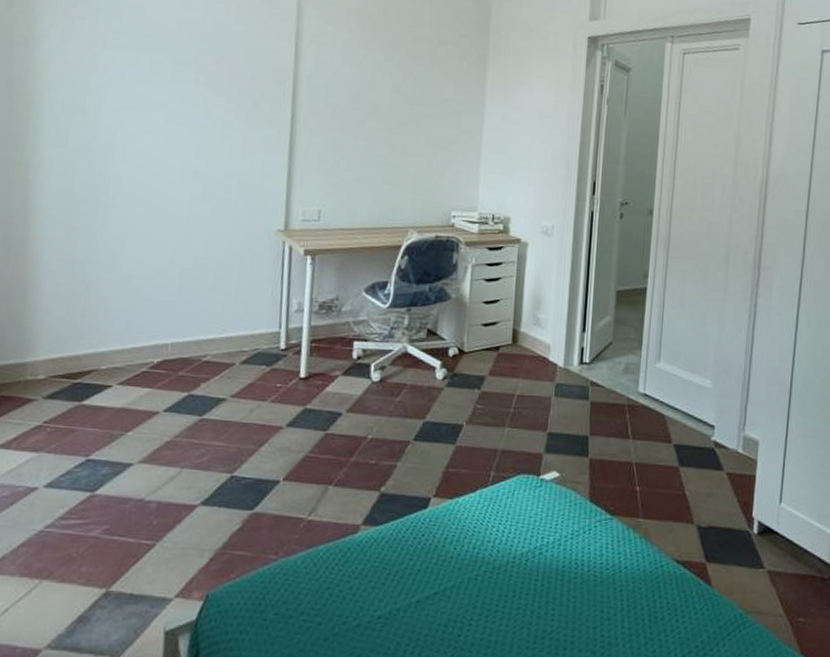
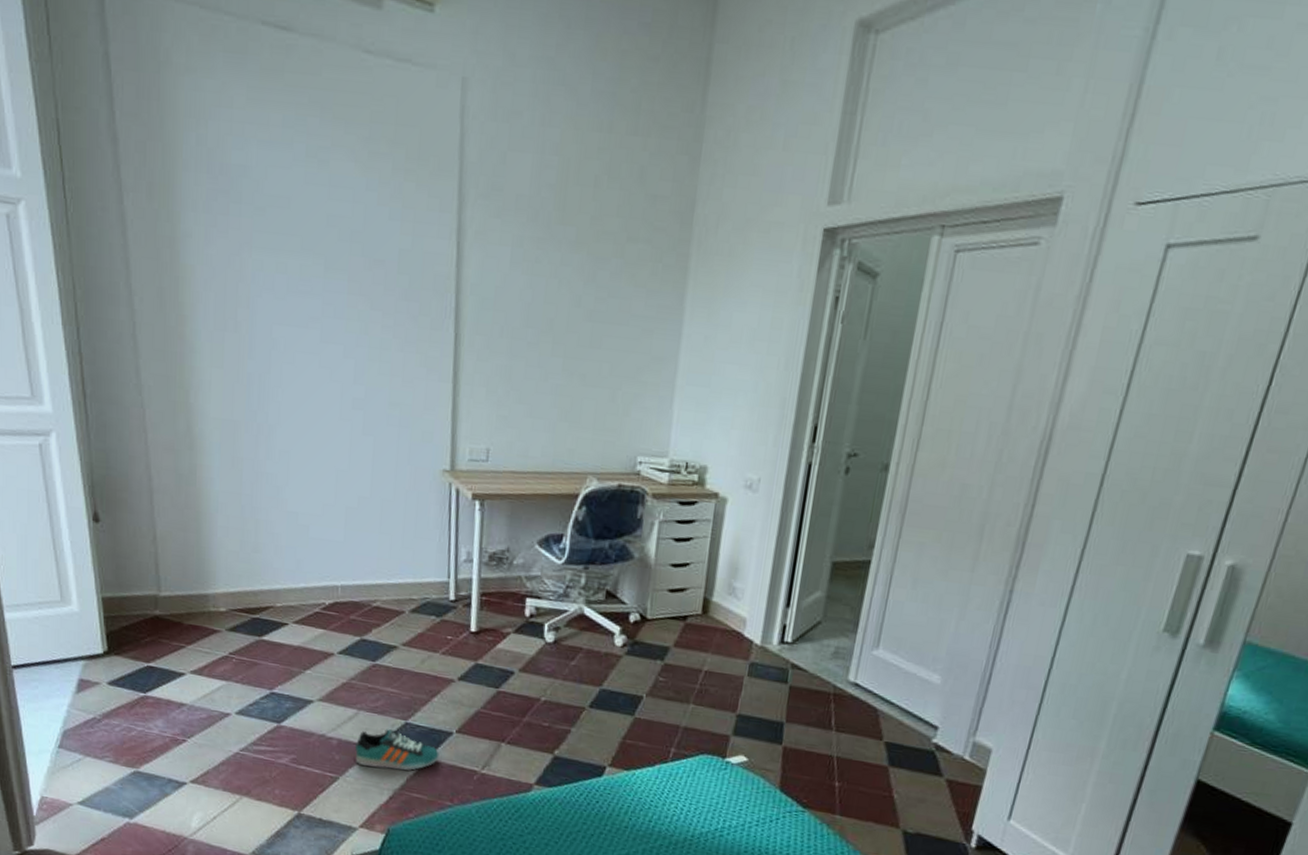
sneaker: none [175,485,265,528] -> present [355,729,439,771]

